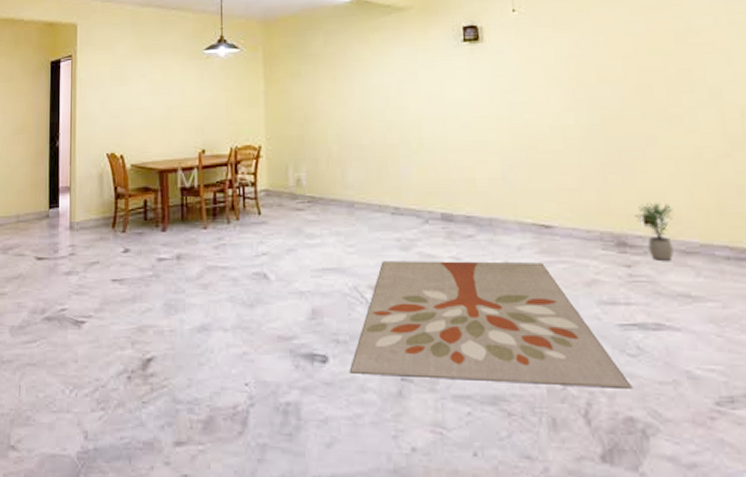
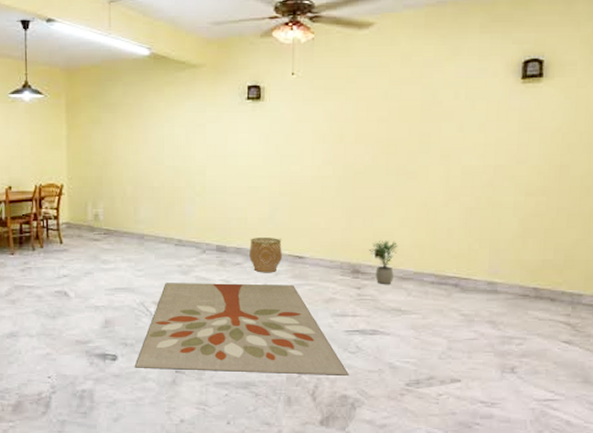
basket: none [481,202,524,248] -> present [248,238,282,273]

